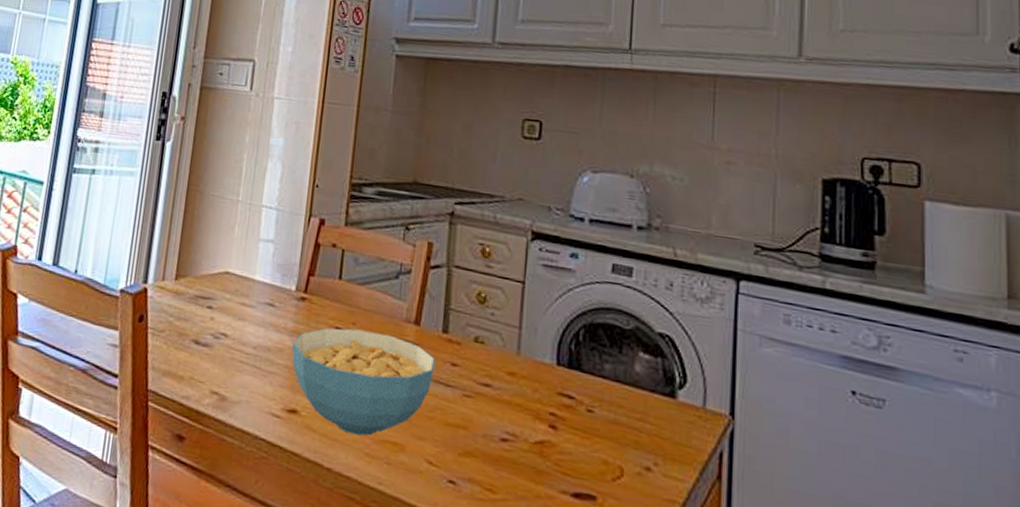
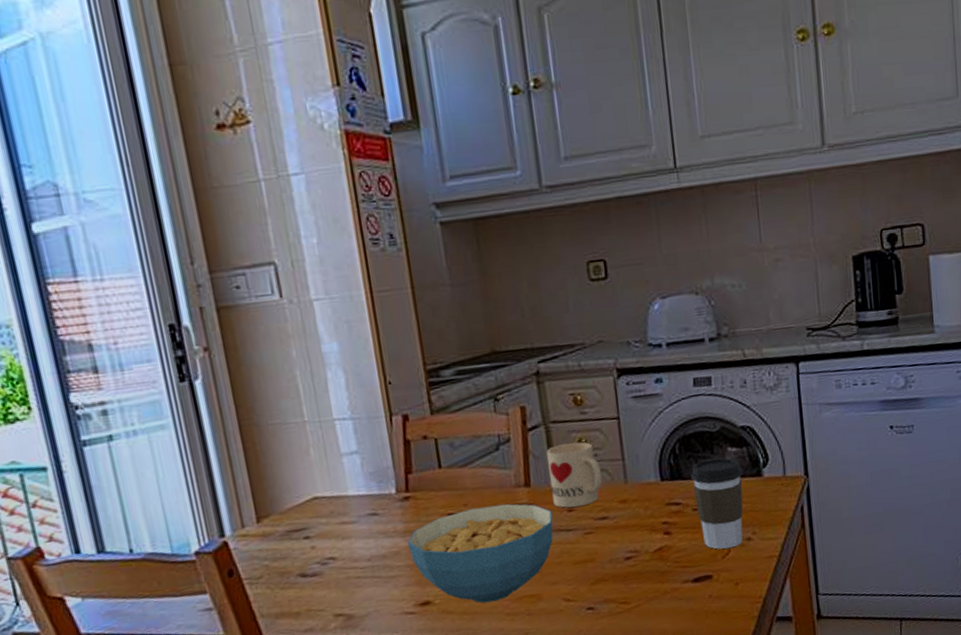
mug: none [439,291,495,365] -> present [547,441,603,508]
coffee cup: none [591,357,653,473] -> present [691,457,743,550]

